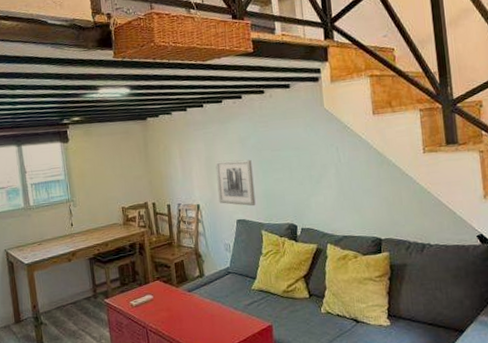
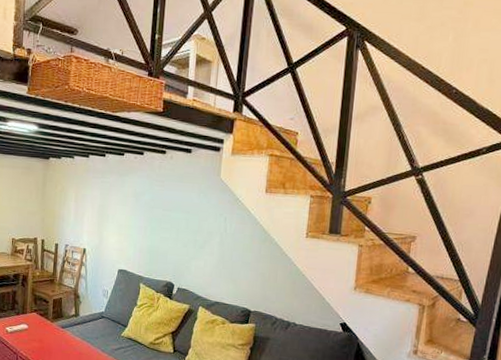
wall art: present [215,159,256,207] -> none [105,211,142,260]

